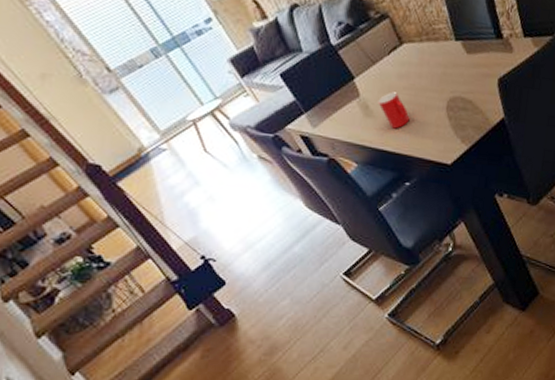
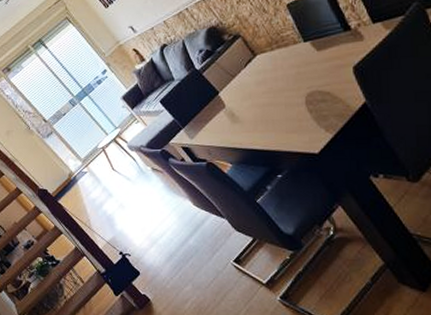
cup: present [378,92,410,129] -> none [242,98,273,129]

